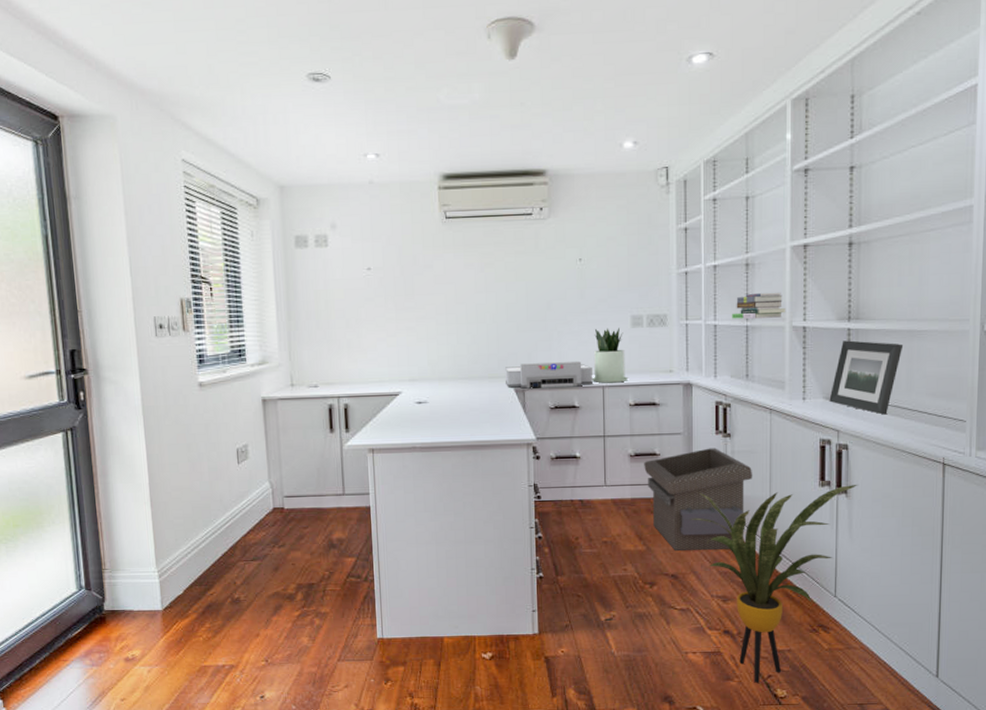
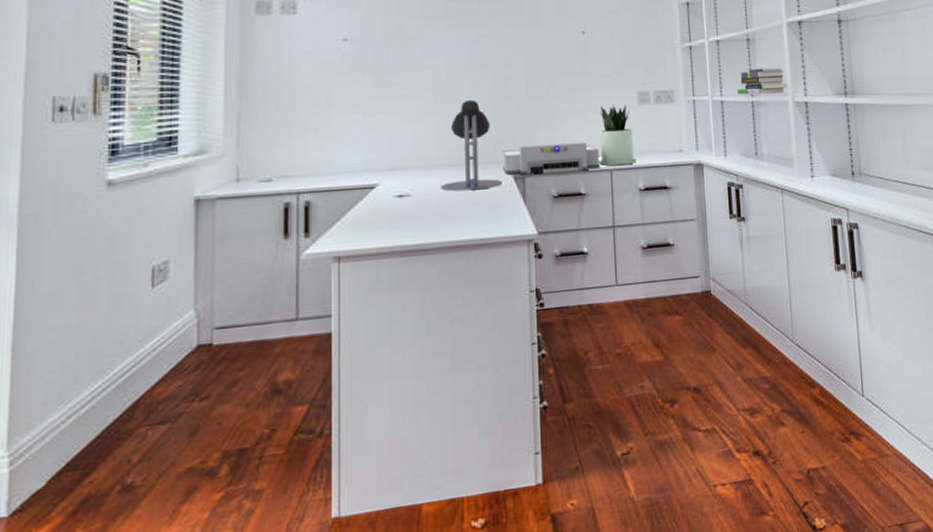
desk lamp: none [453,321,505,401] -> present [441,99,502,192]
storage basket: present [644,448,753,551] -> none [658,234,771,358]
house plant: present [689,485,858,683] -> none [709,266,872,514]
picture frame: present [829,340,904,415] -> none [835,115,896,191]

